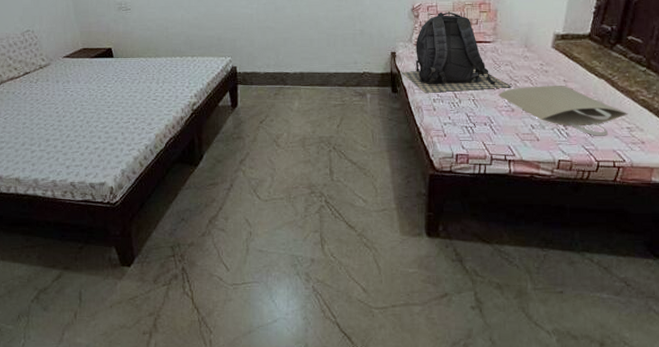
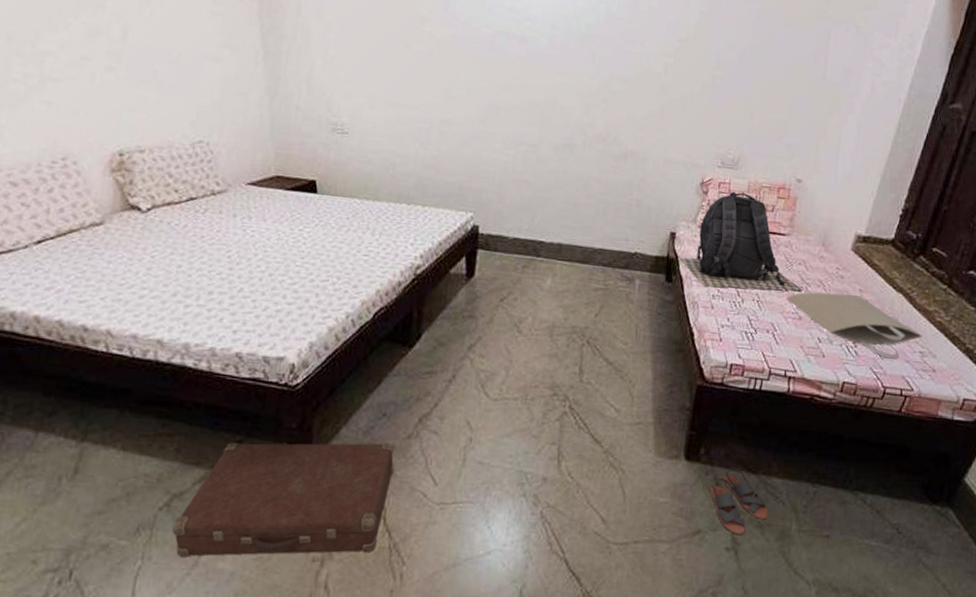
suitcase: none [42,240,195,335] -> present [172,442,395,557]
sandal: none [451,240,506,296] -> present [710,467,769,536]

